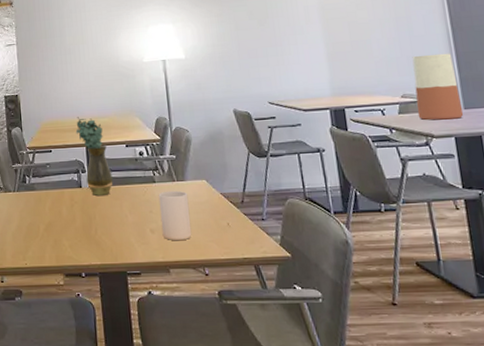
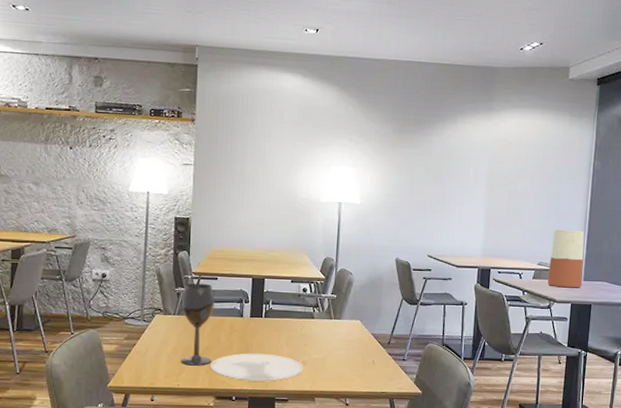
wine glass: none [20,157,56,243] -> present [181,283,214,366]
plate: none [55,224,153,255] -> present [210,353,304,382]
vase: present [75,117,113,196] -> none [244,248,275,326]
cup: present [158,190,192,241] -> none [313,327,342,374]

